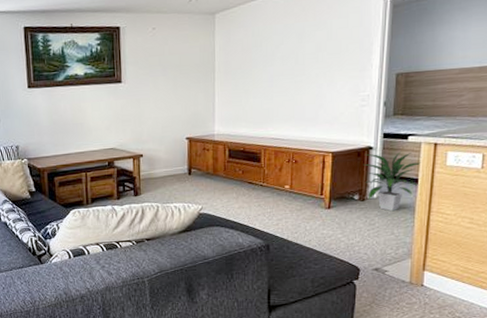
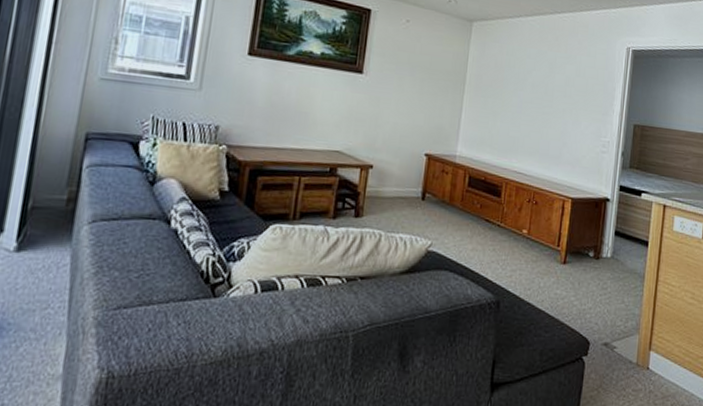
indoor plant: present [363,151,422,212] -> none [600,206,652,276]

